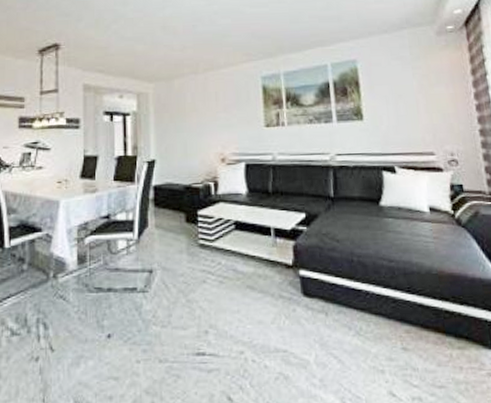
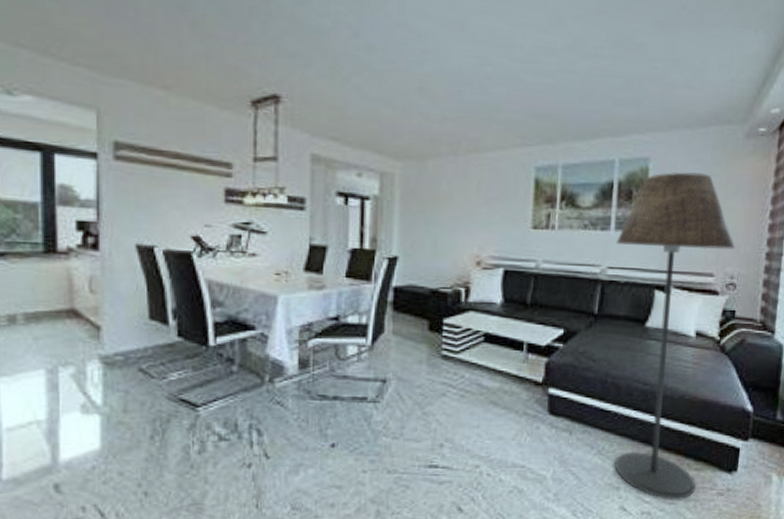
floor lamp: none [340,67,463,382] -> present [614,171,736,499]

